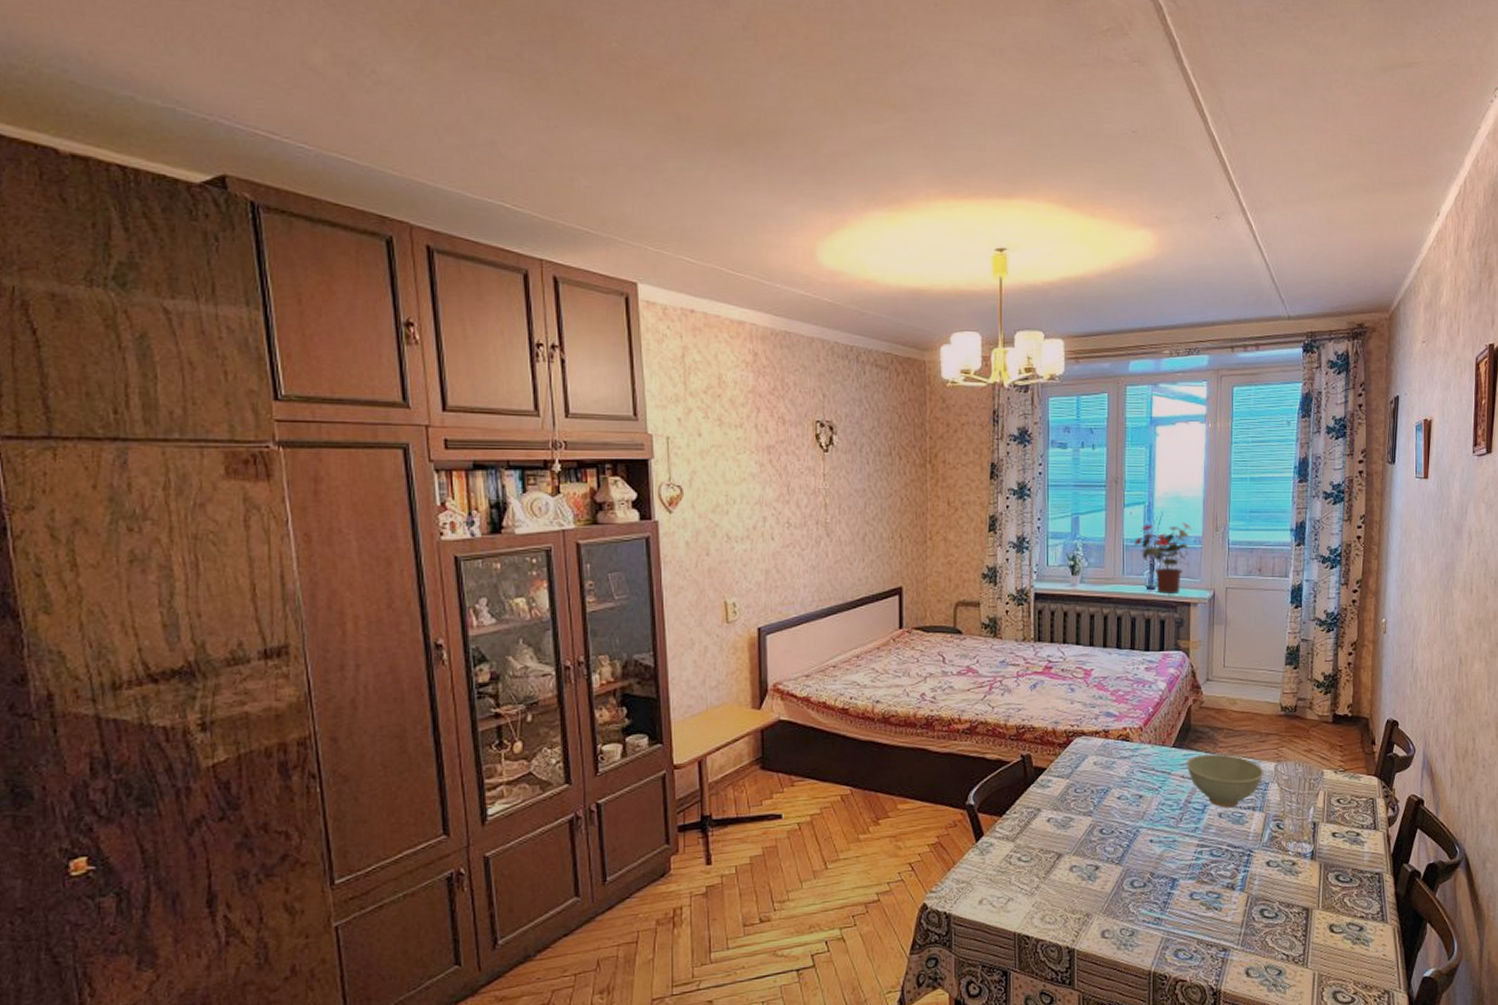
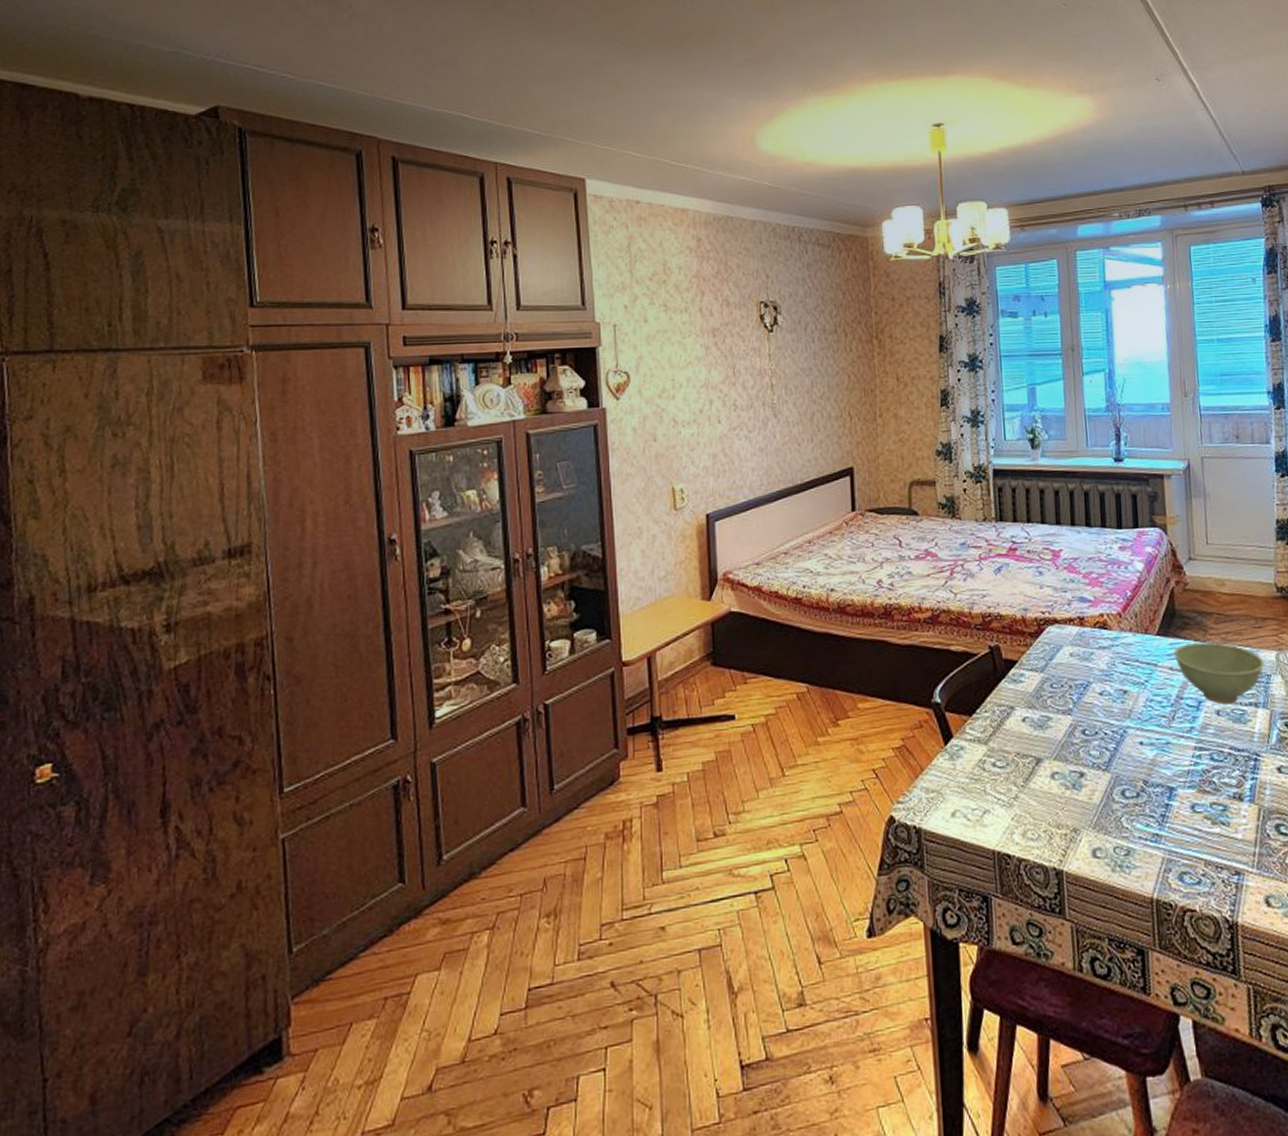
potted flower: present [1134,522,1192,594] -> none [1097,389,1160,466]

